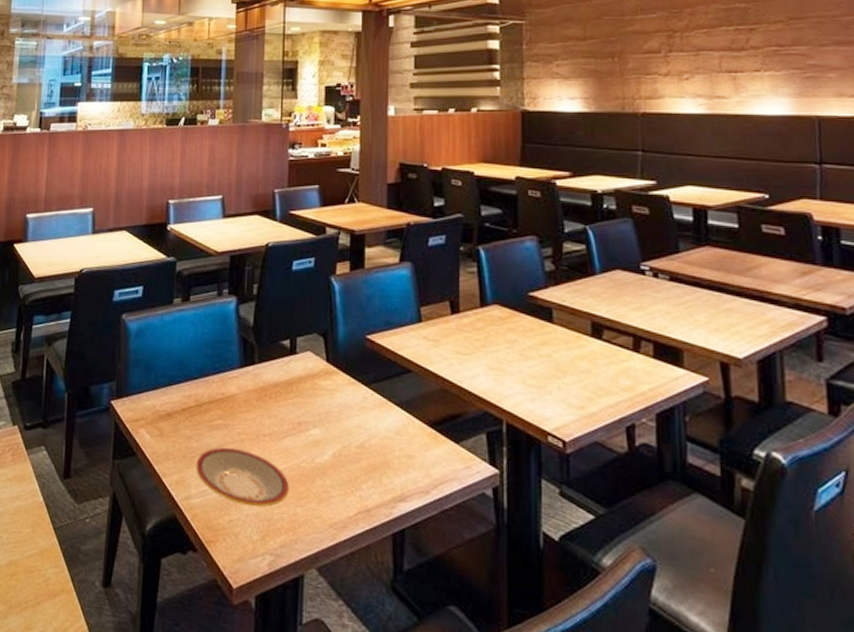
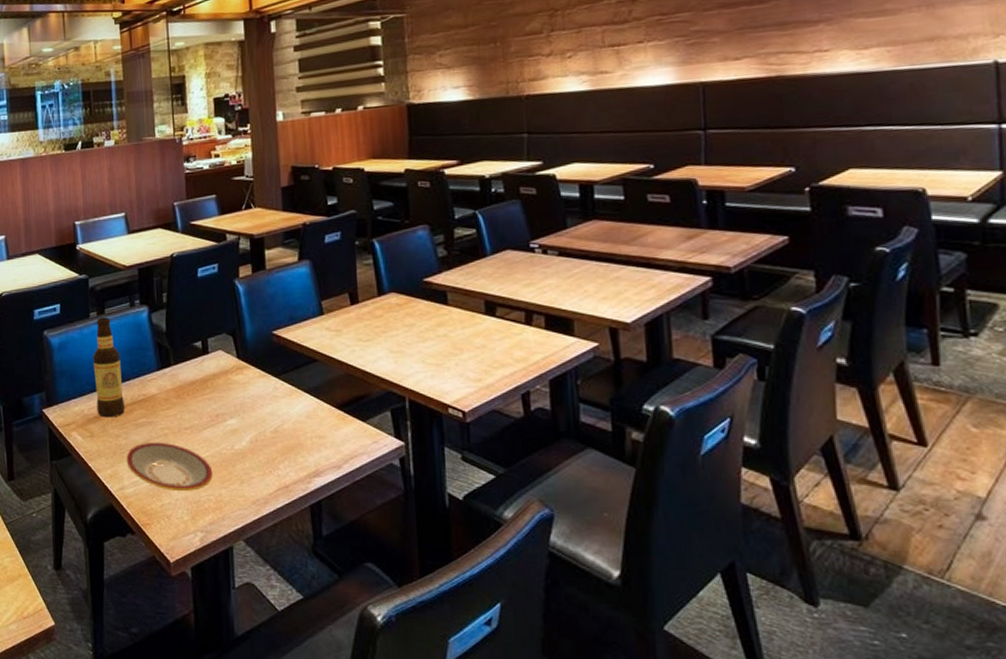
bottle: none [170,304,202,416] -> present [93,317,126,418]

